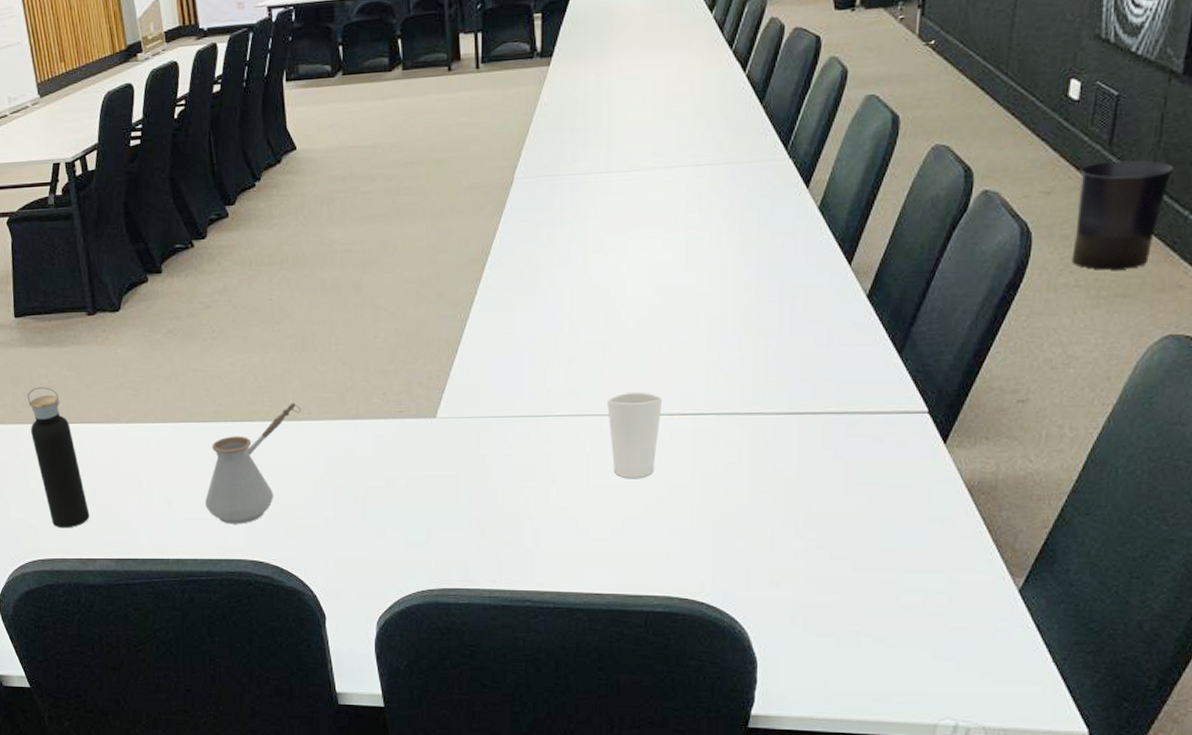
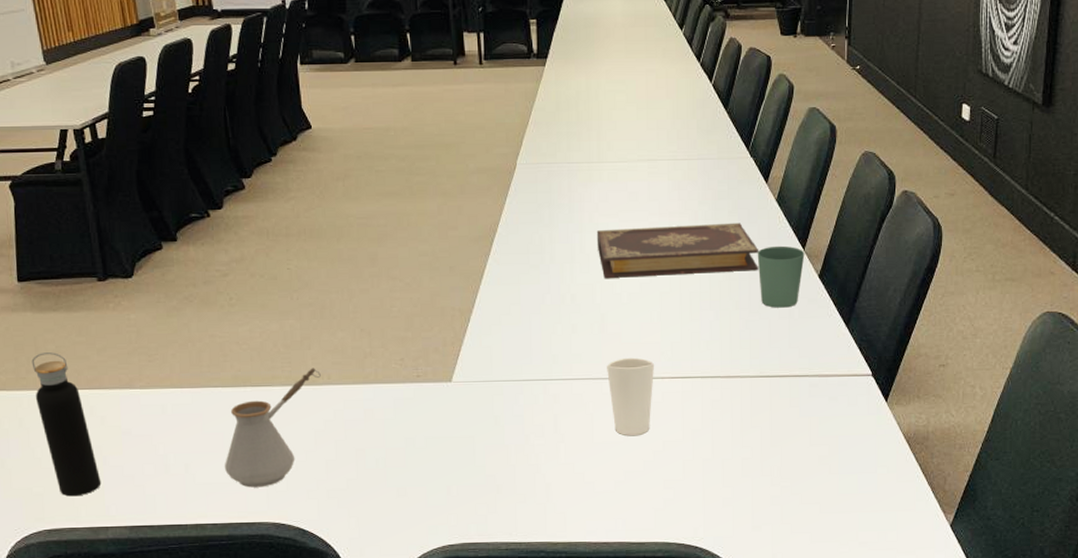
book: none [601,236,794,303] -> present [596,222,759,278]
dixie cup: none [791,261,851,334] -> present [757,245,805,308]
waste bin: present [1071,160,1174,270] -> none [972,171,1041,258]

